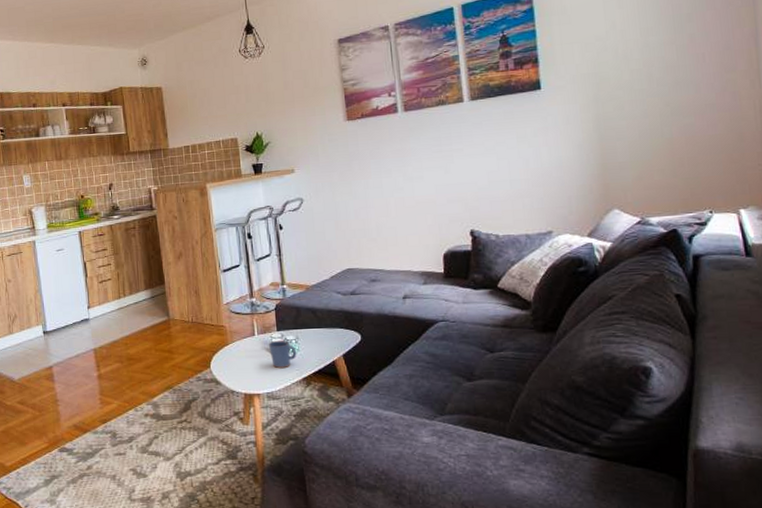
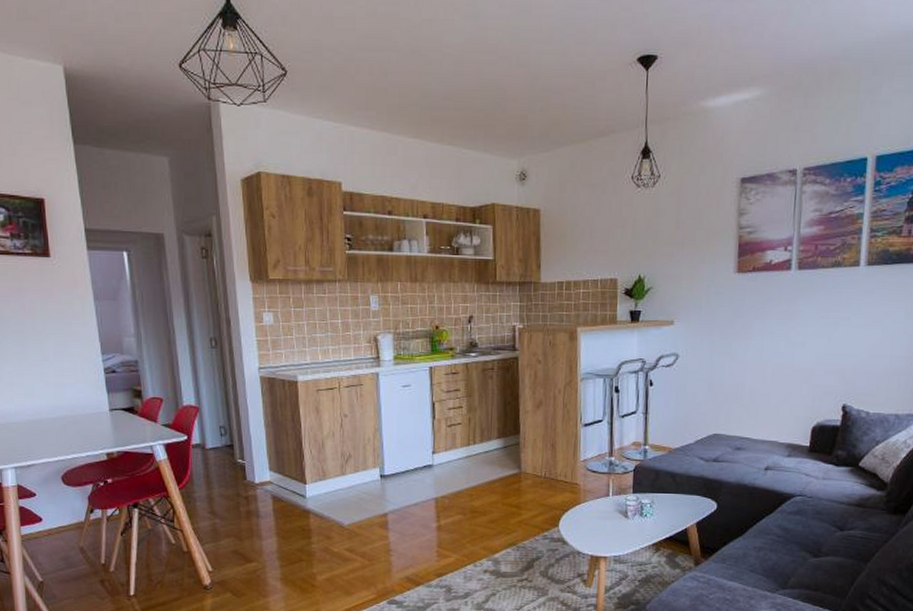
mug: present [269,341,297,368] -> none [622,504,650,532]

